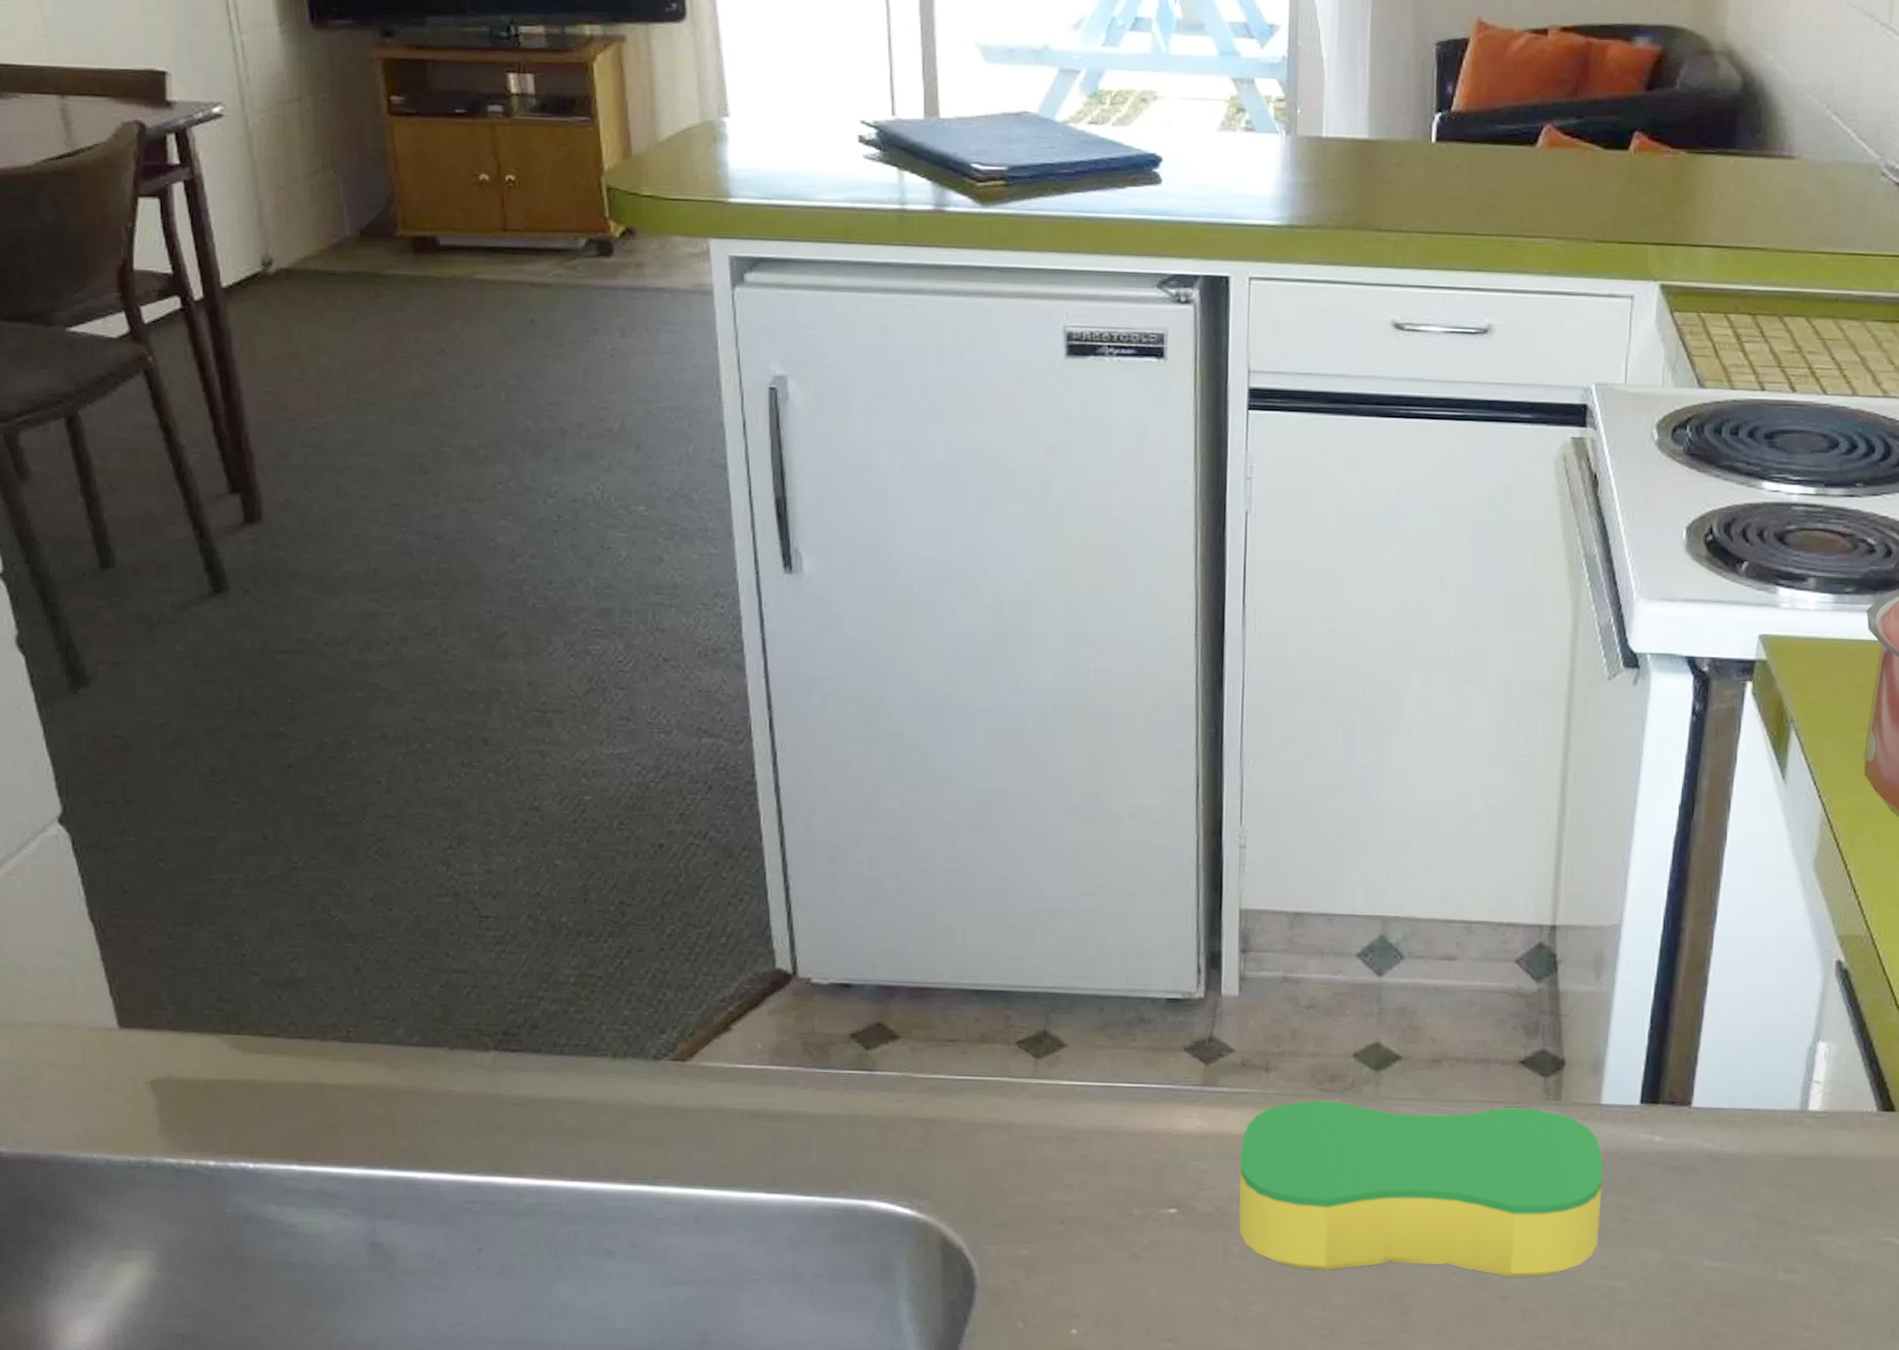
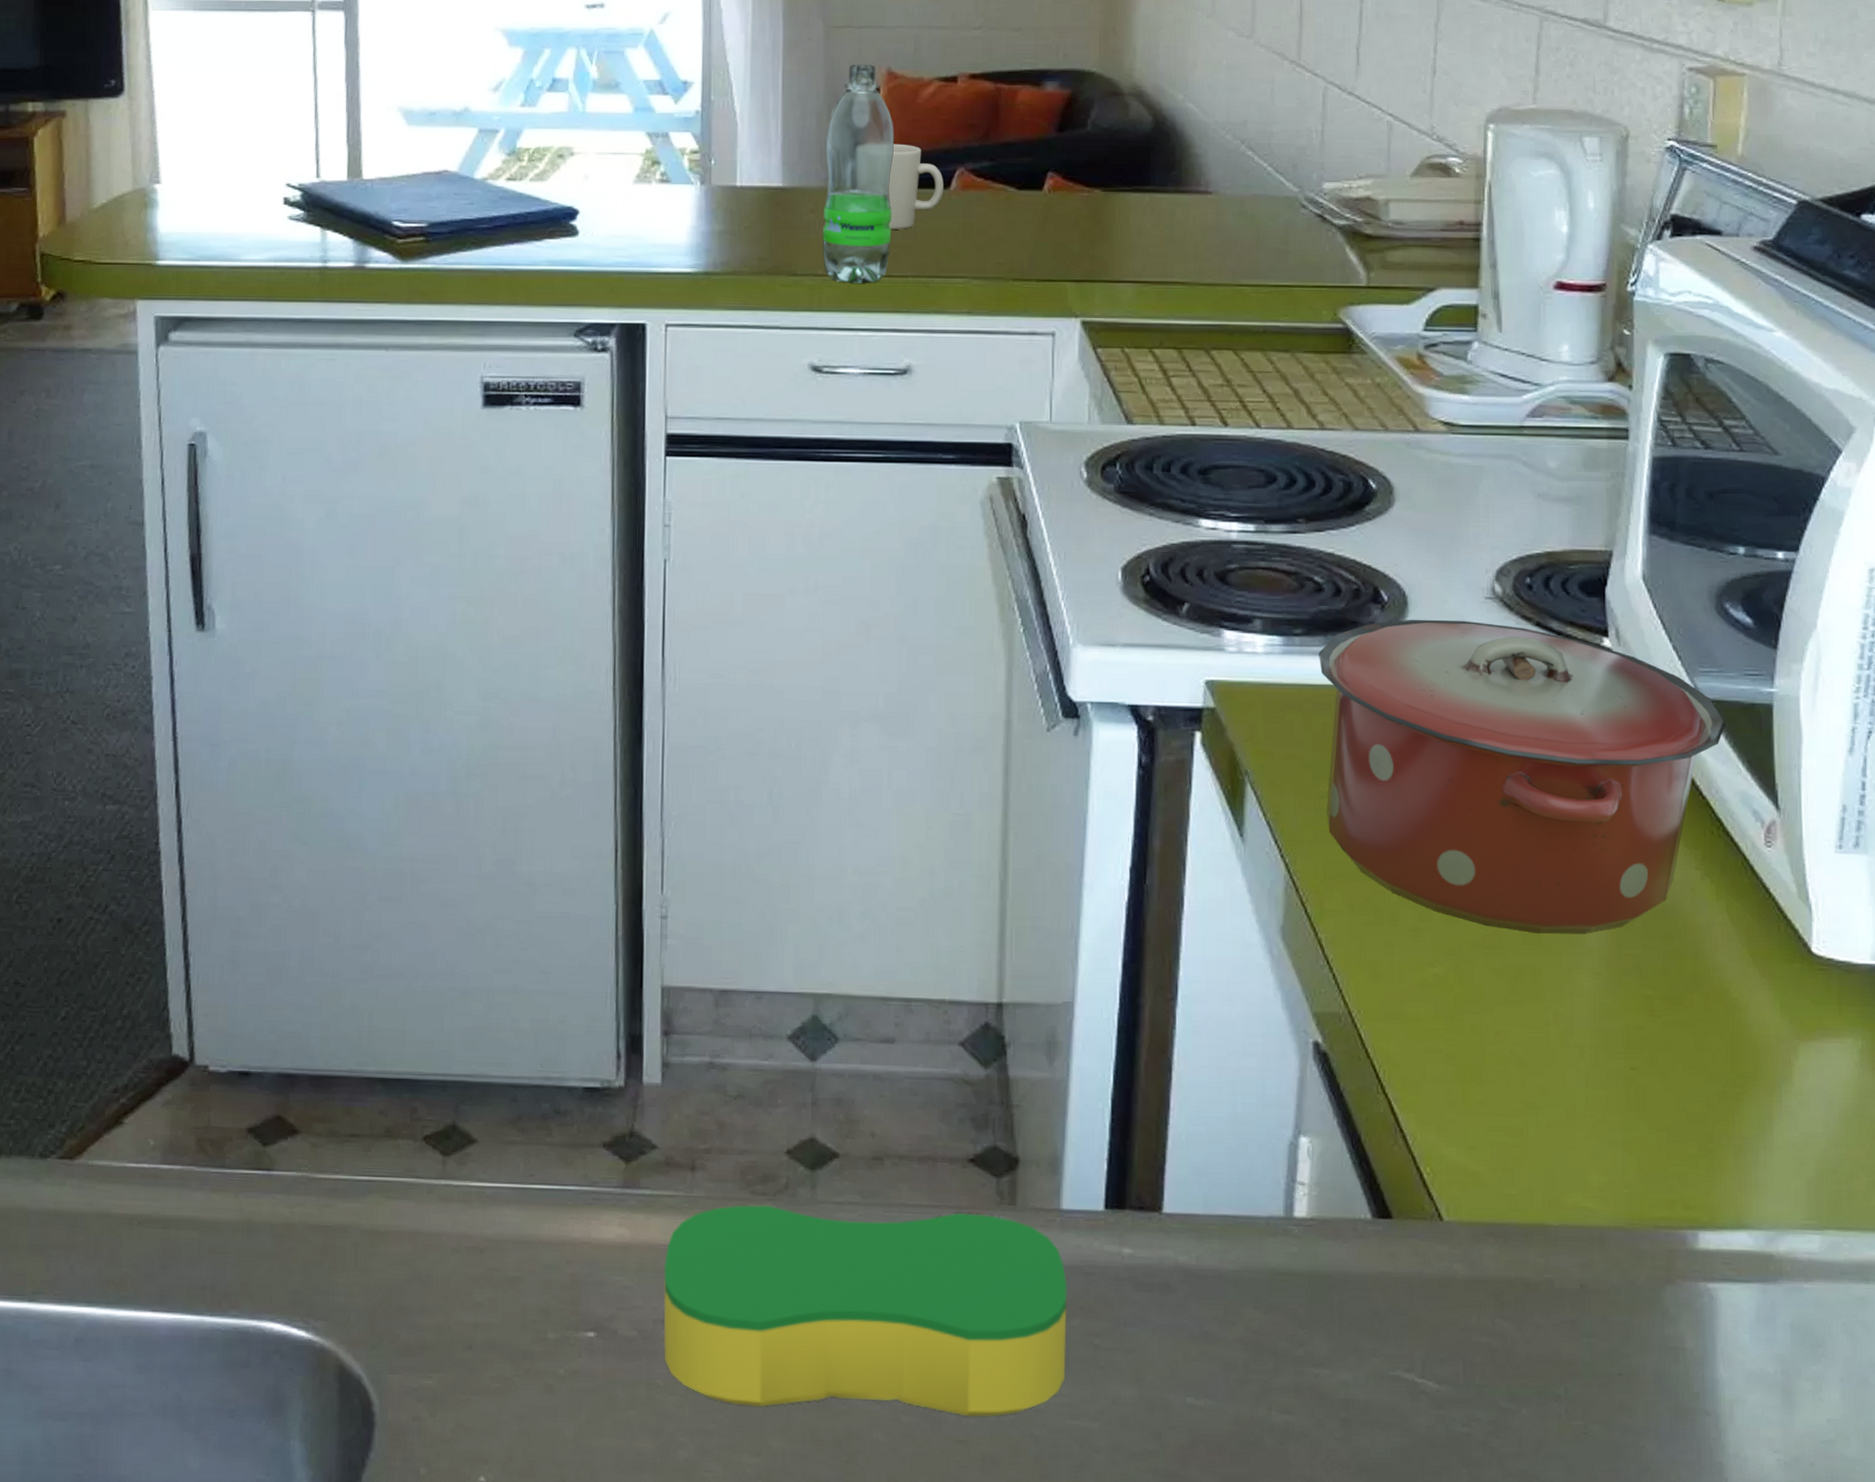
bottle: none [1407,12,1483,241] -> present [822,65,894,283]
mug: none [1474,97,1530,187] -> present [888,143,944,230]

